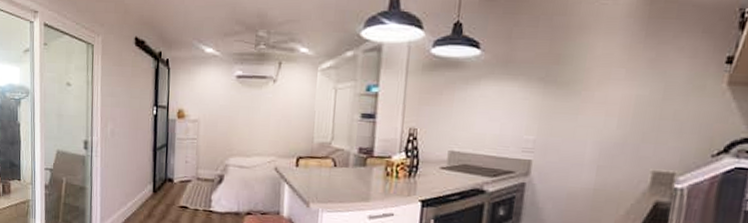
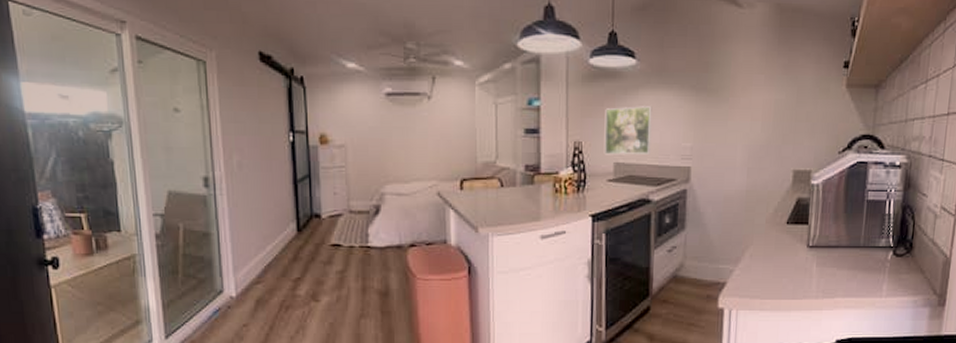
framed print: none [439,96,494,145] -> present [604,106,652,155]

